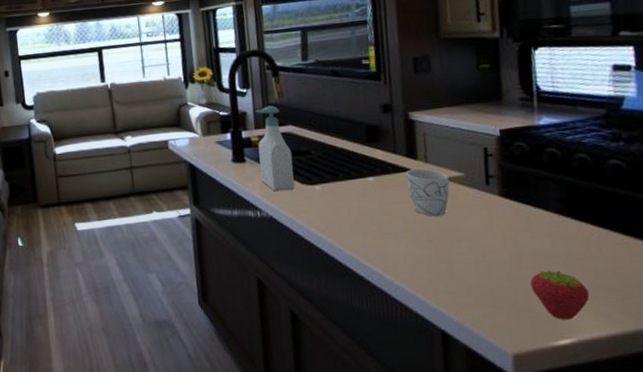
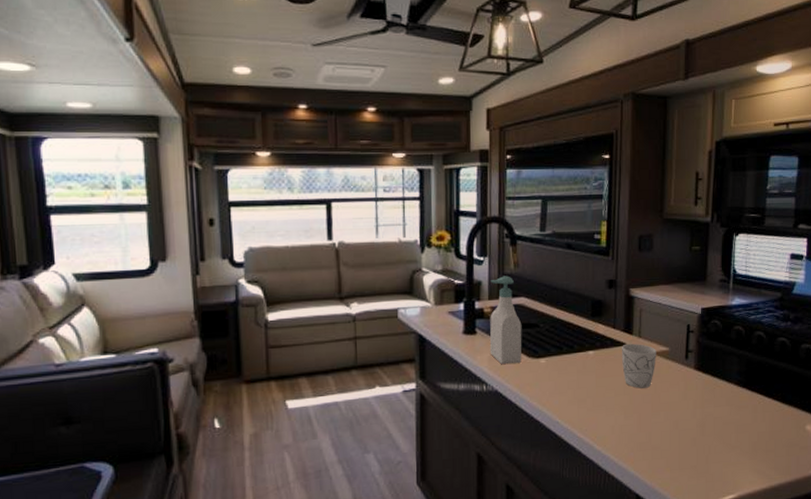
fruit: present [530,270,590,320] -> none [709,435,752,479]

